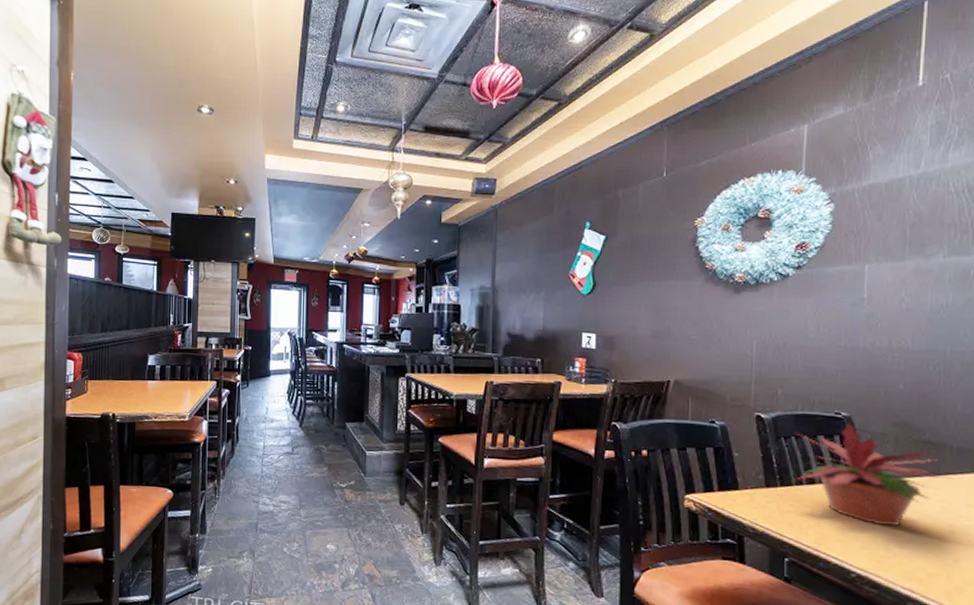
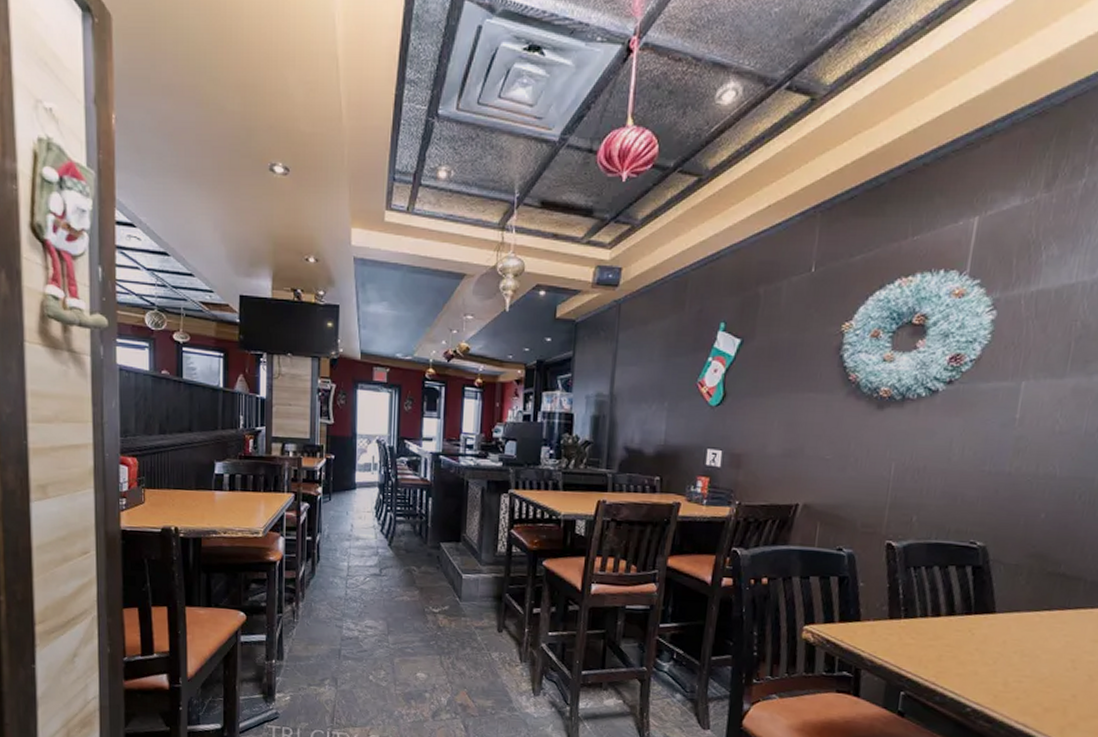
potted plant: present [795,421,954,527] -> none [920,551,1084,662]

